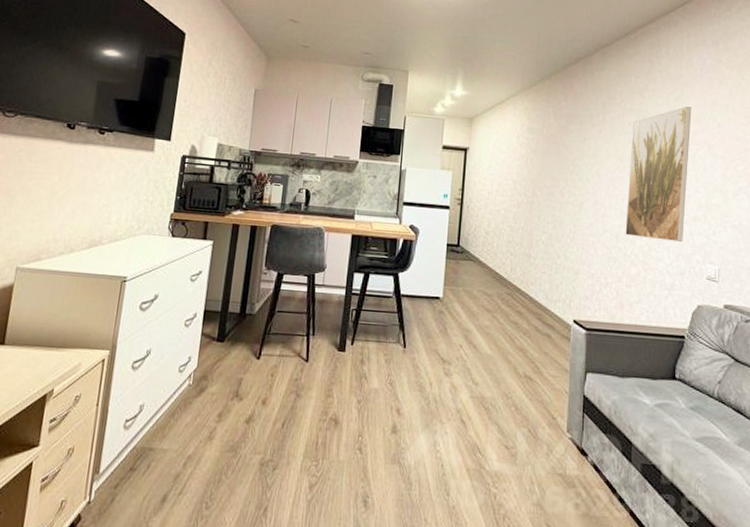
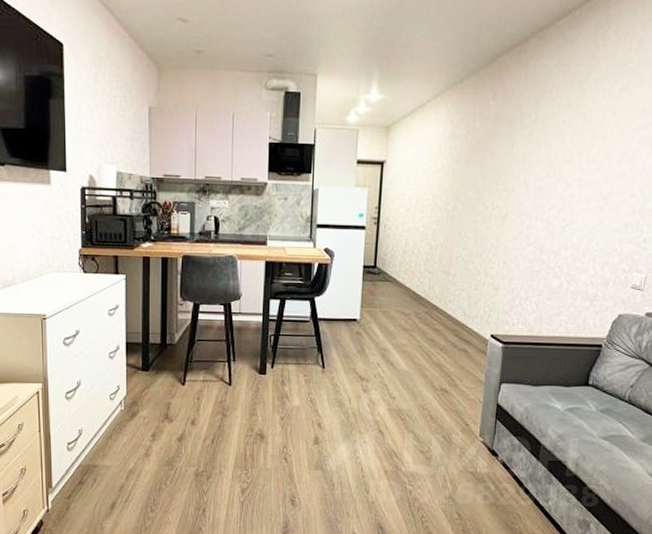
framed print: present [625,106,692,242] -> none [550,98,637,251]

